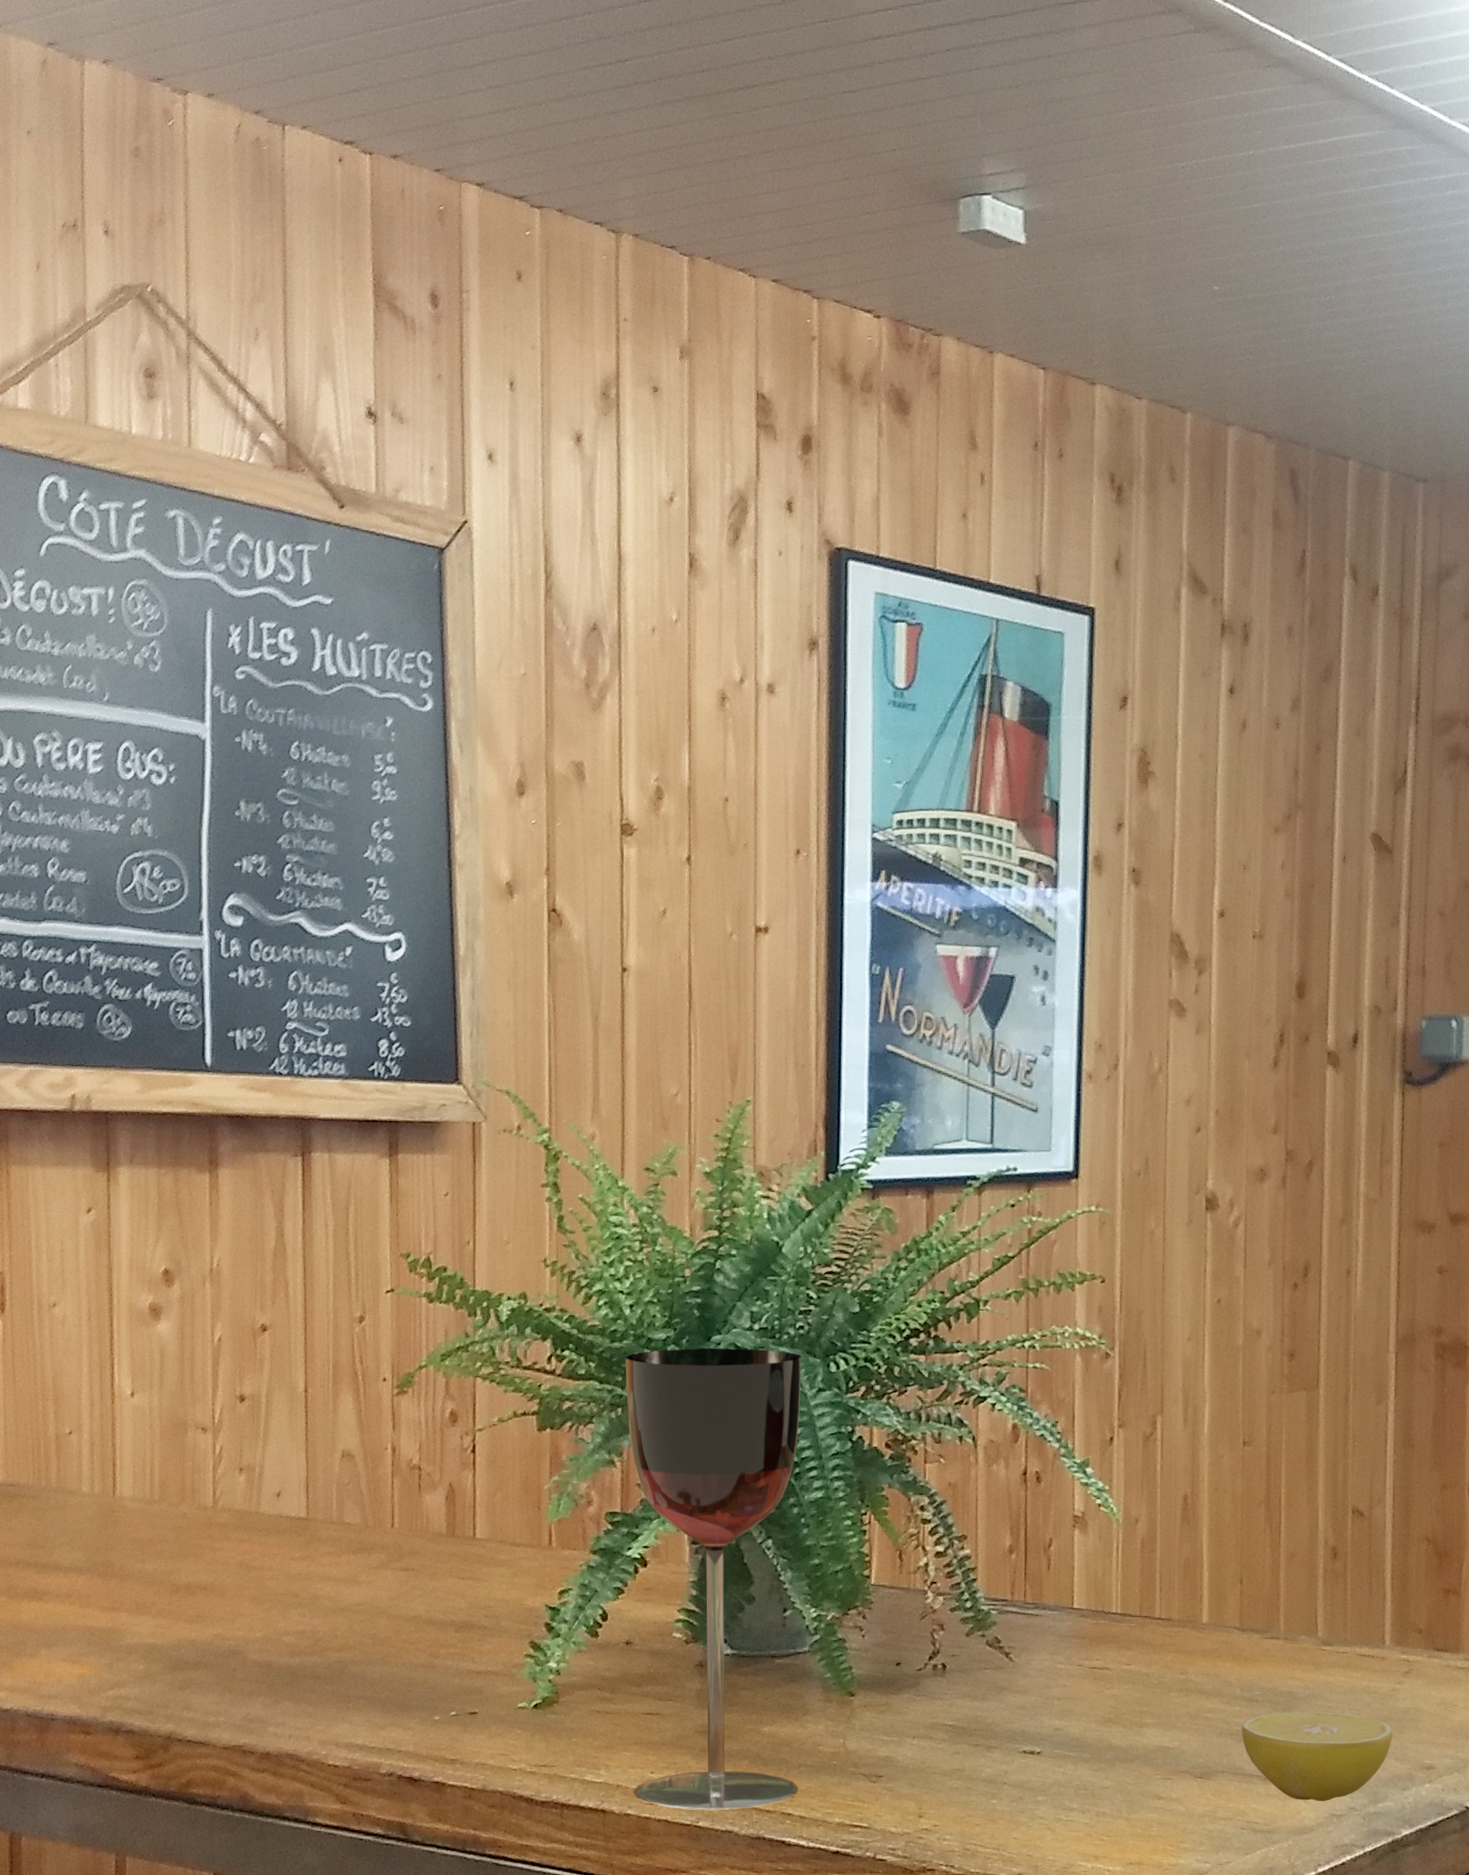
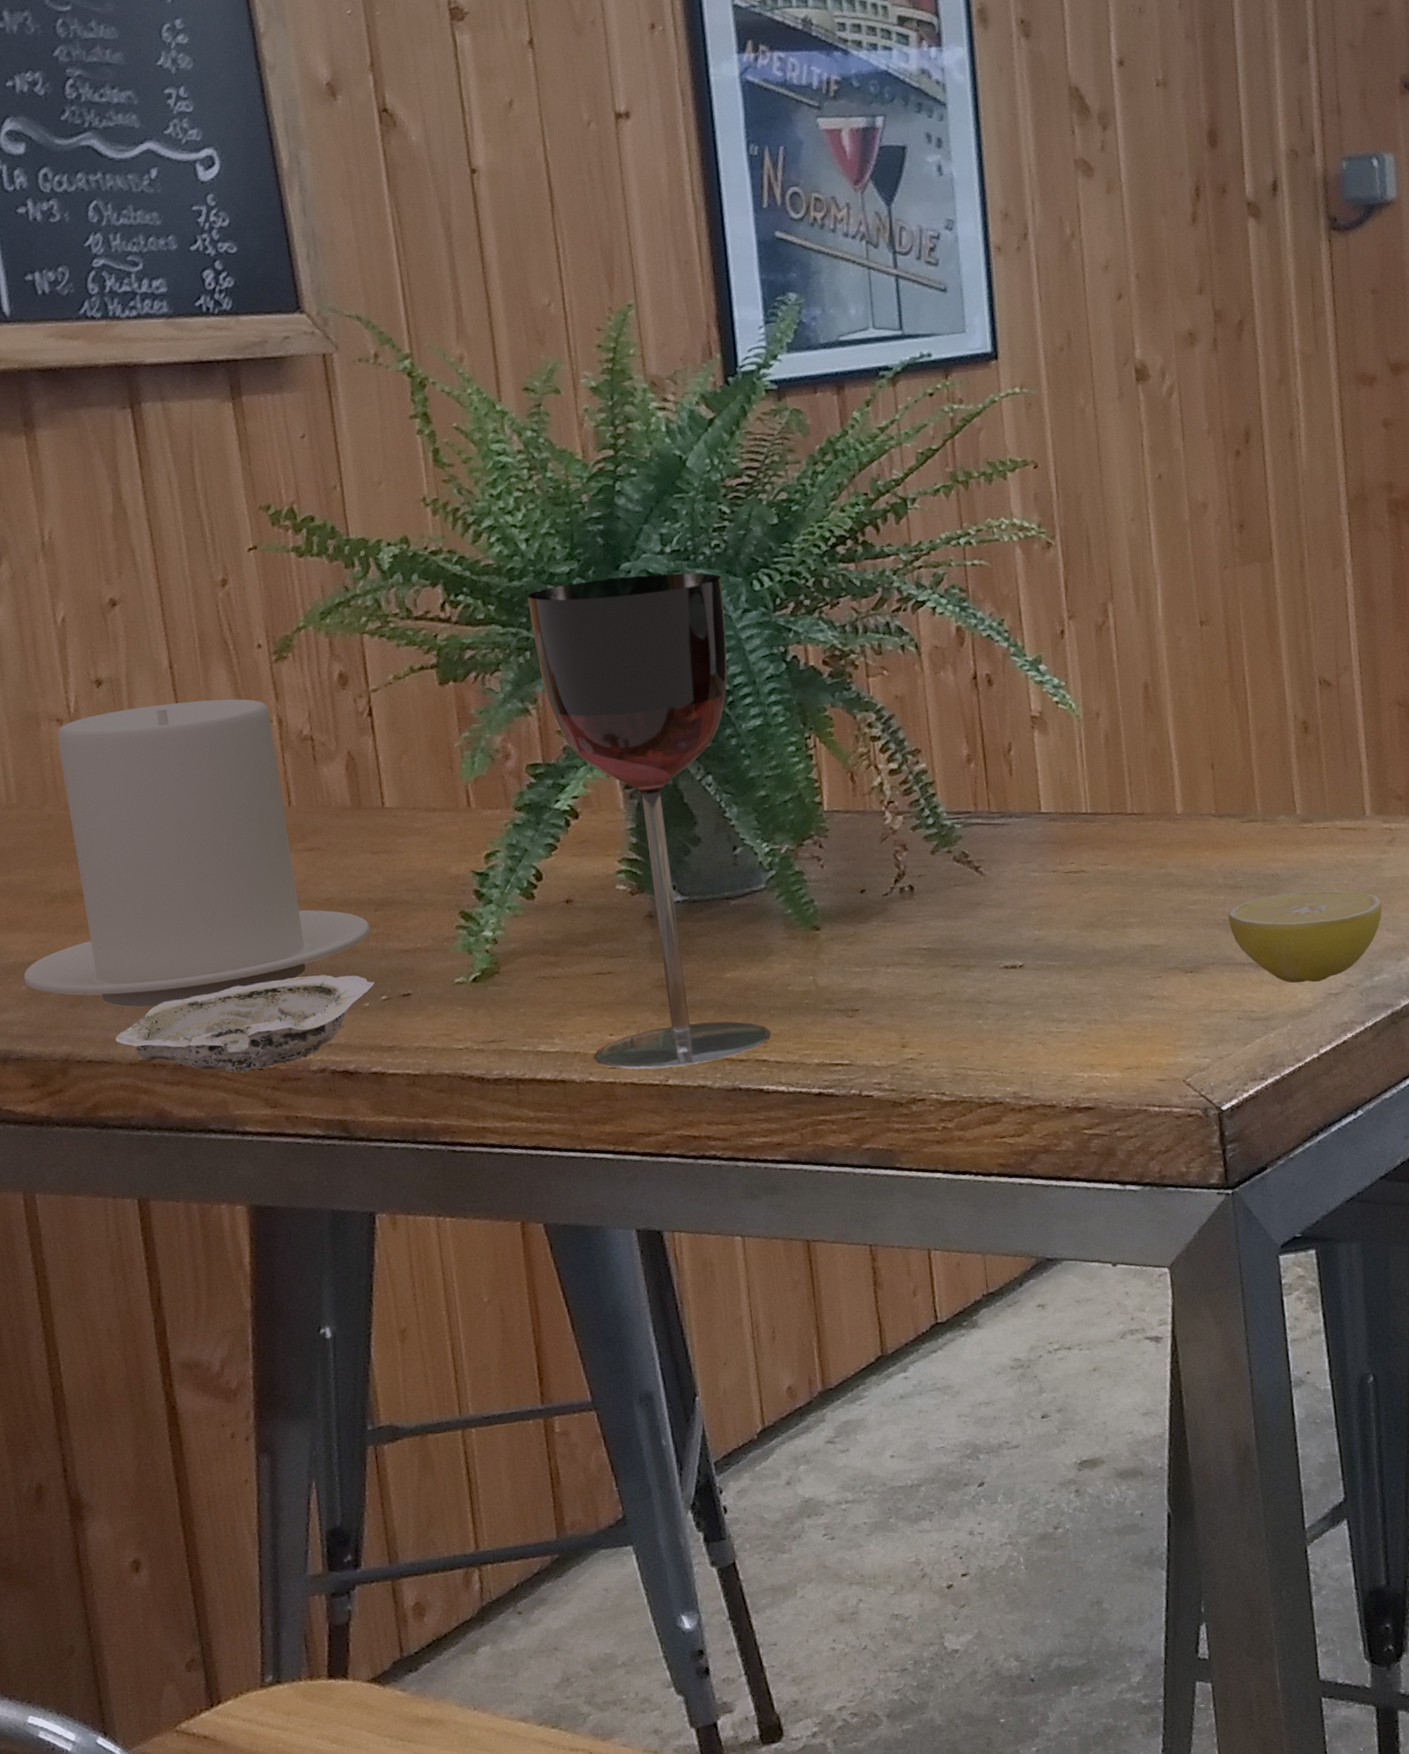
candle: none [143,1423,449,1698] -> present [23,699,371,1008]
oyster: none [214,1685,447,1769] -> present [115,975,375,1074]

